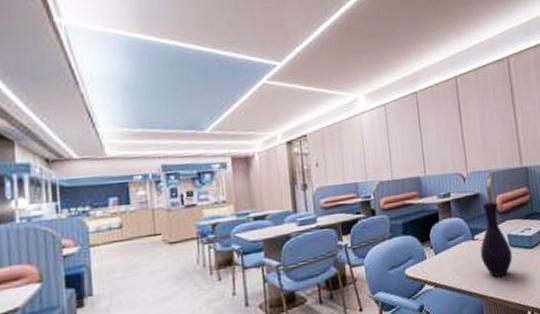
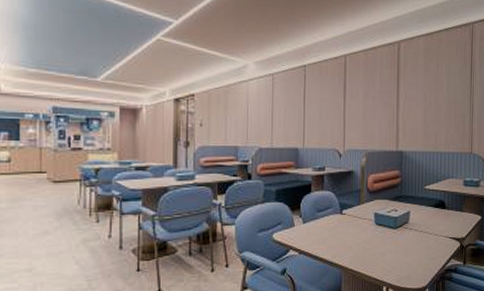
vase: present [480,202,513,278] -> none [346,181,376,252]

